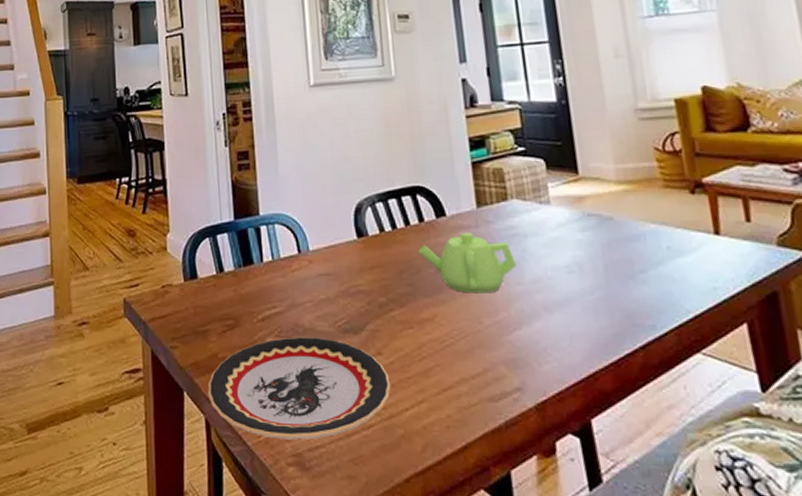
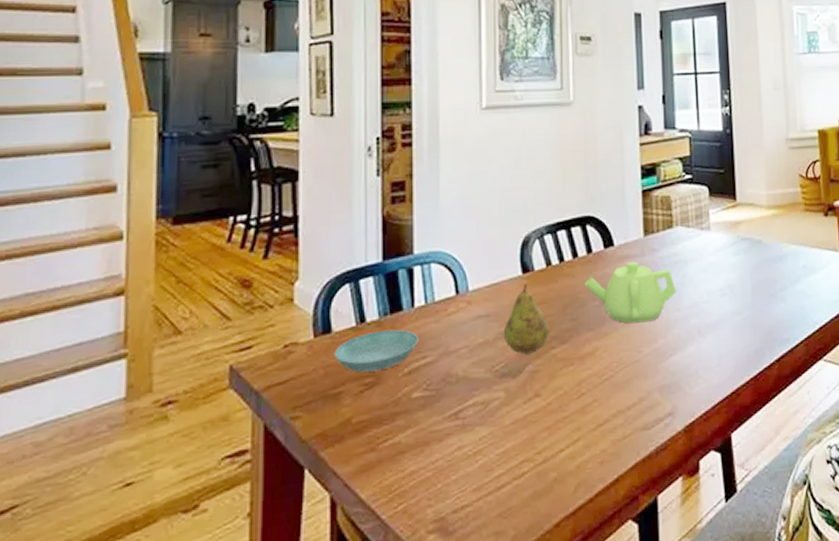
saucer: none [200,280,269,315] -> present [334,329,419,373]
plate: present [207,337,391,440] -> none [336,385,547,507]
fruit: none [344,247,387,313] -> present [504,283,549,355]

